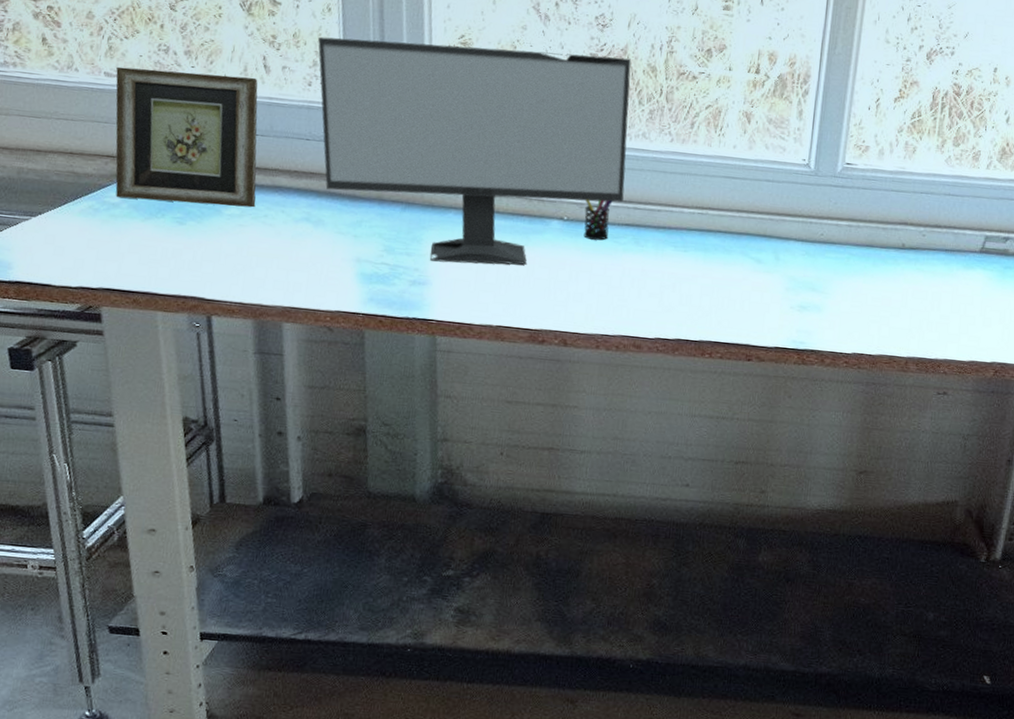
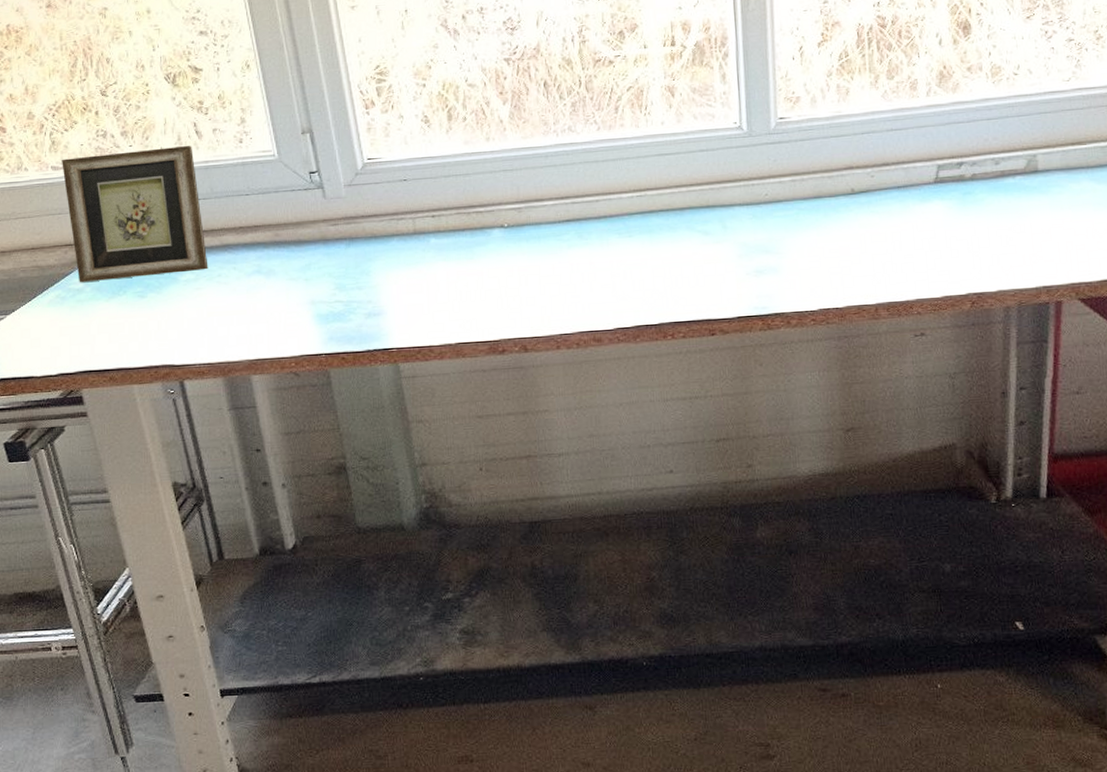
computer monitor: present [318,36,631,265] -> none [242,56,560,291]
pen holder: present [583,200,613,240] -> none [522,199,552,242]

